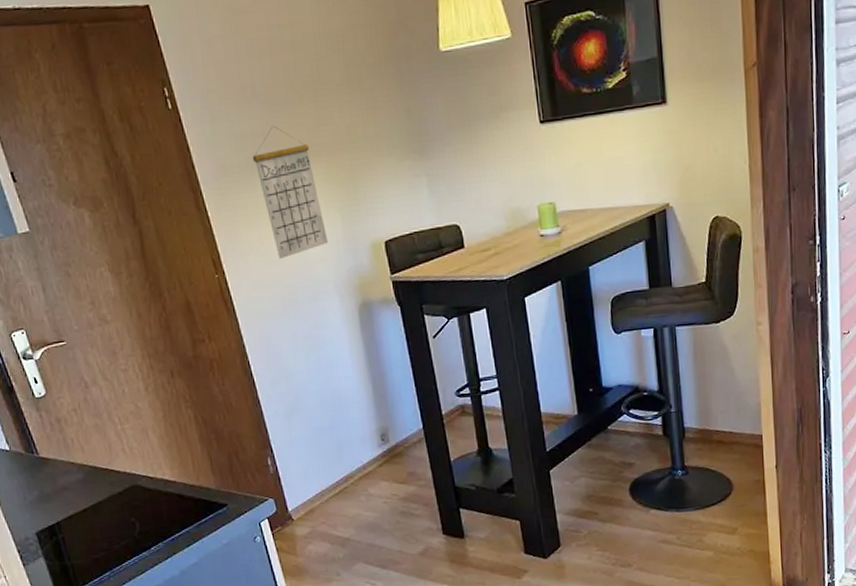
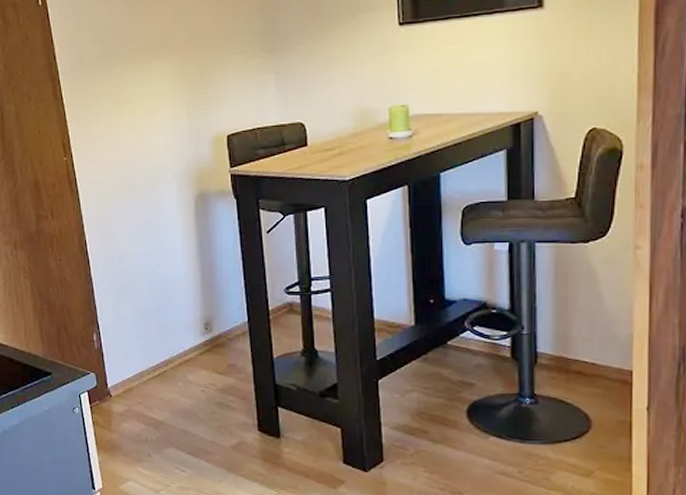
calendar: present [252,126,329,260] -> none [109,22,172,147]

